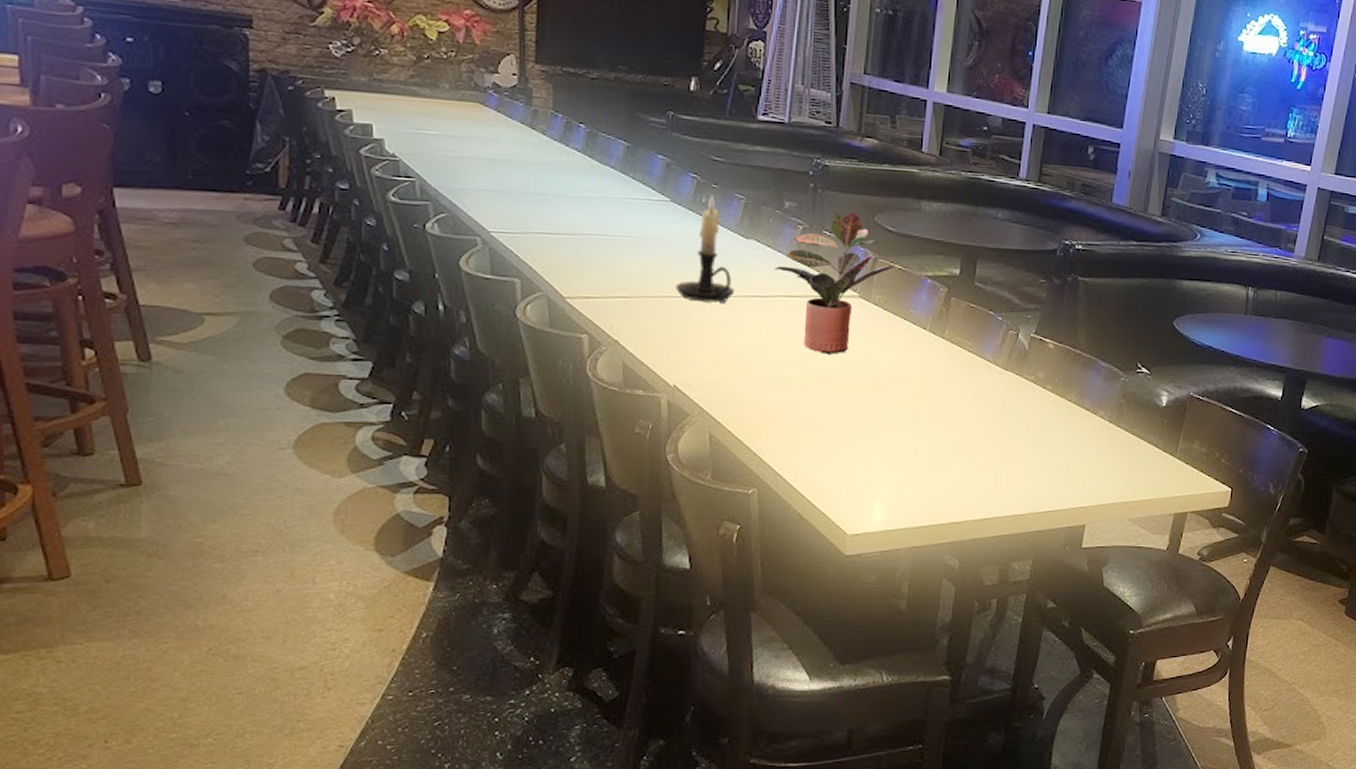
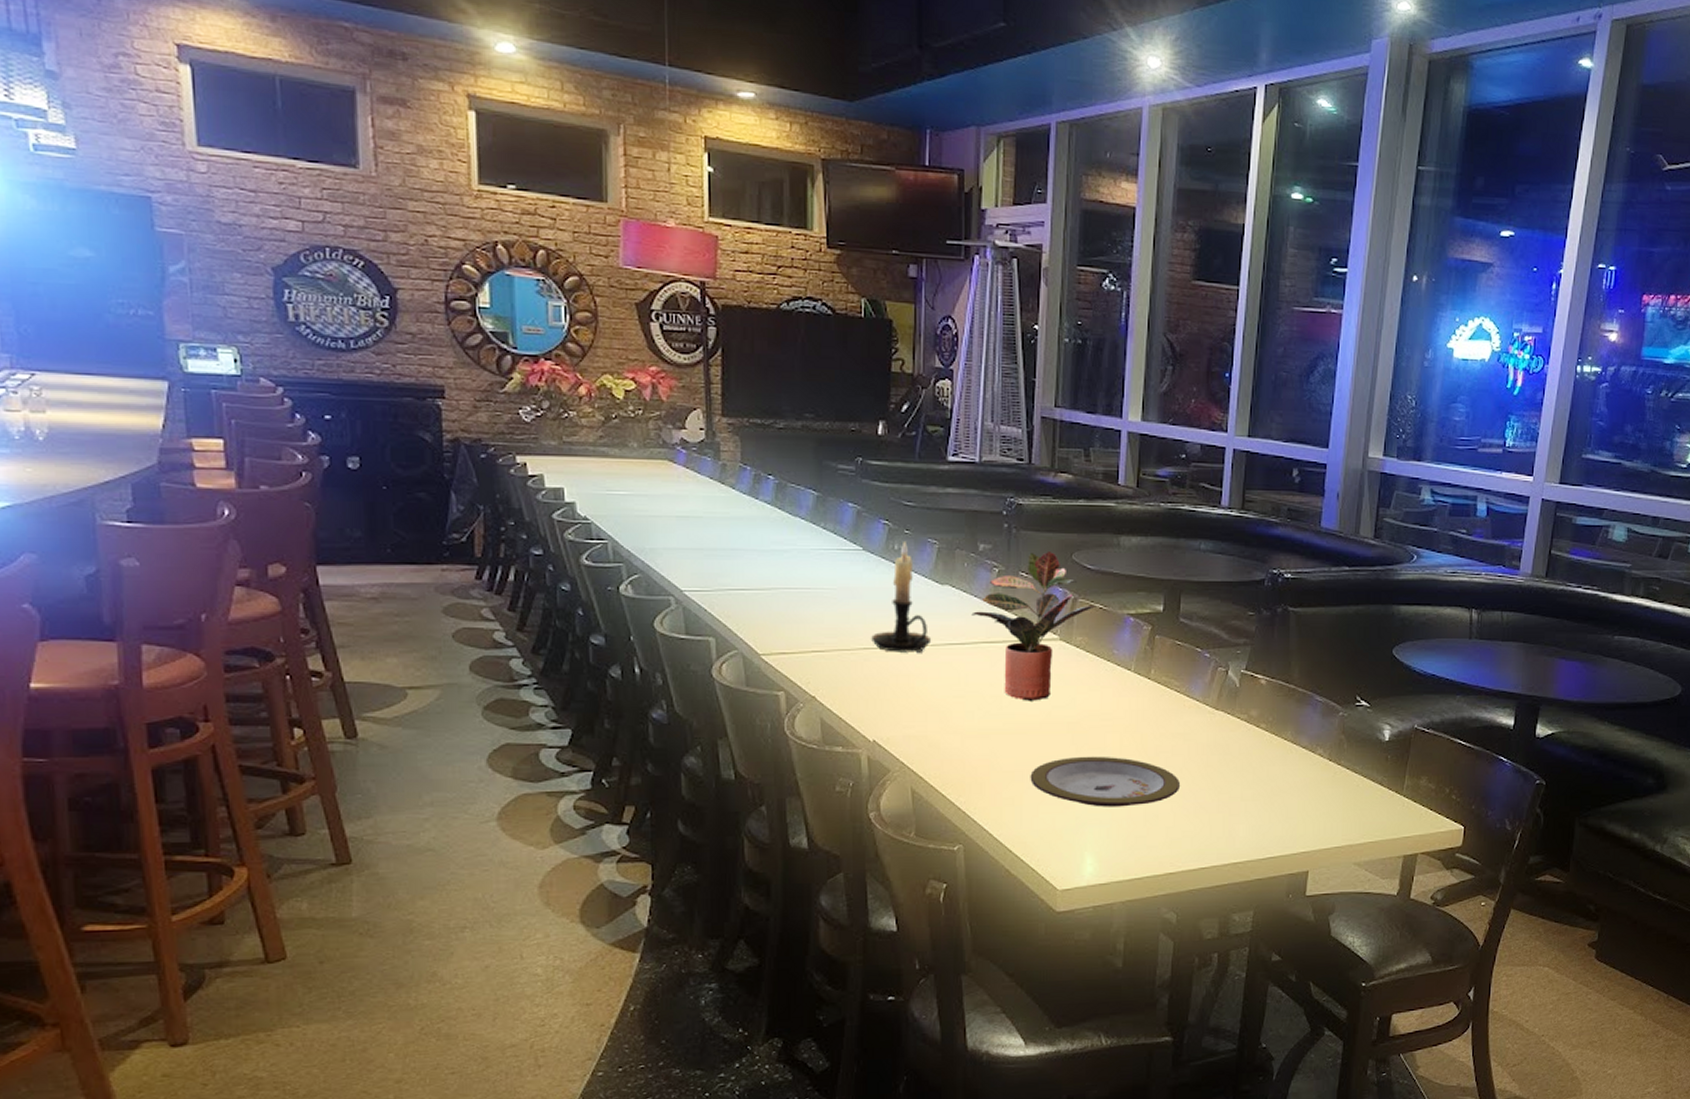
plate: none [825,408,968,458] -> present [1030,756,1180,807]

